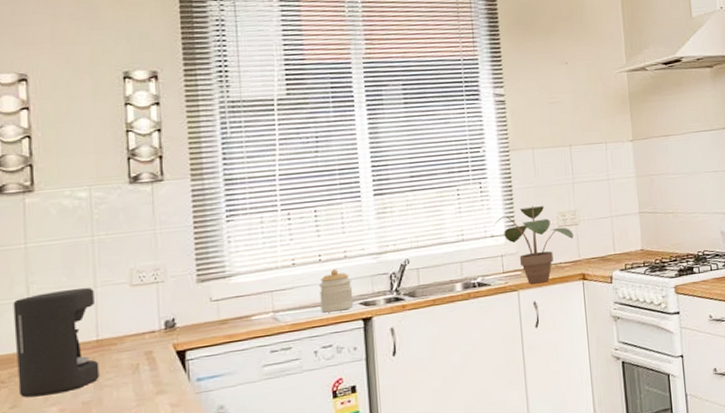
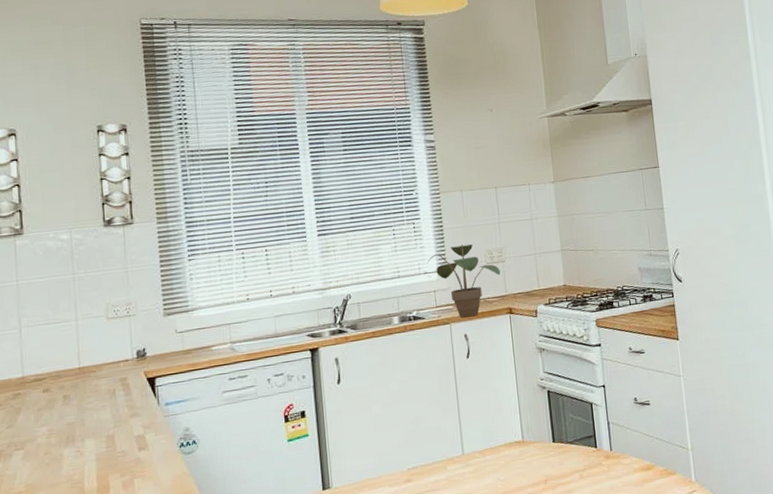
coffee maker: present [13,288,100,398] -> none [7,320,82,419]
jar: present [319,269,354,313] -> none [271,304,302,344]

